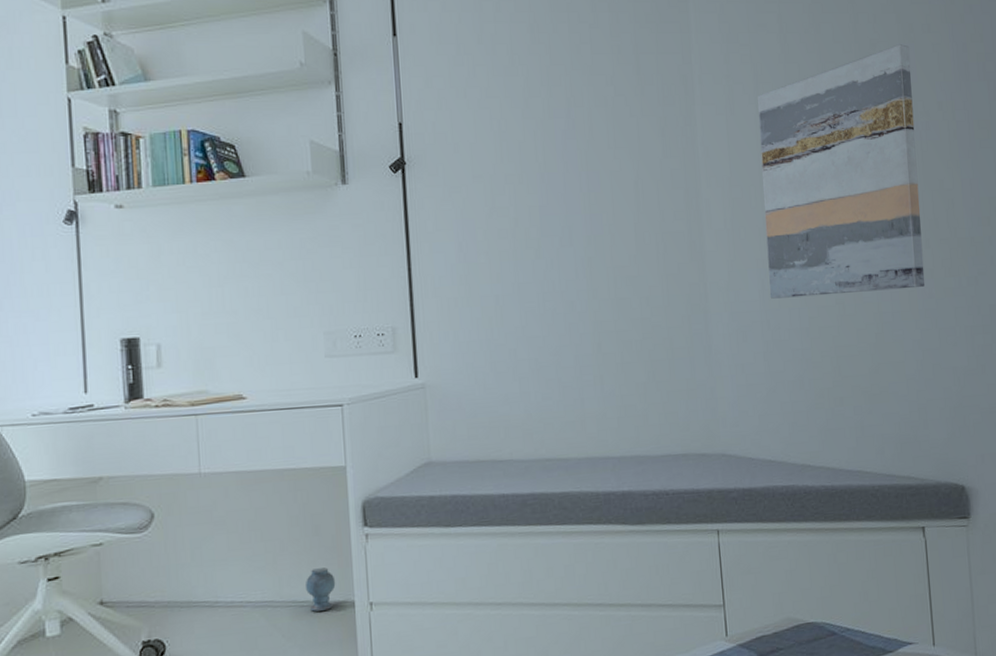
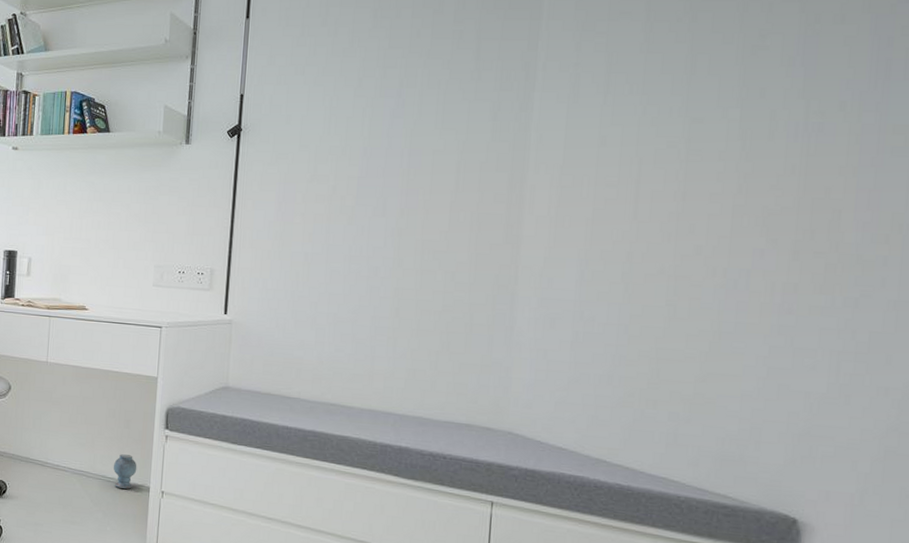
wall art: present [758,44,926,299] -> none [588,36,811,302]

